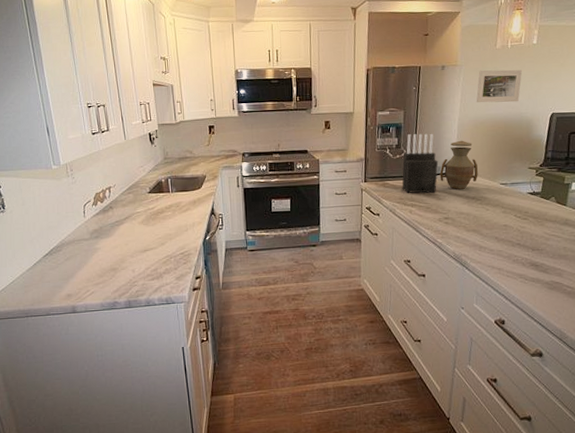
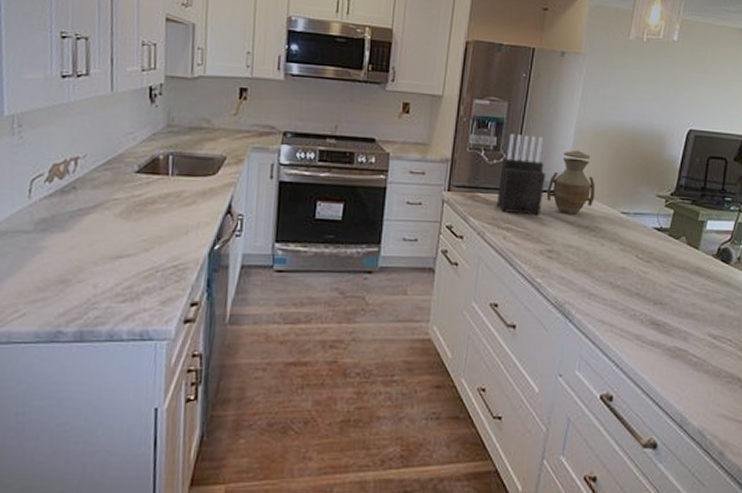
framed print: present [476,69,522,103] -> none [599,63,657,110]

